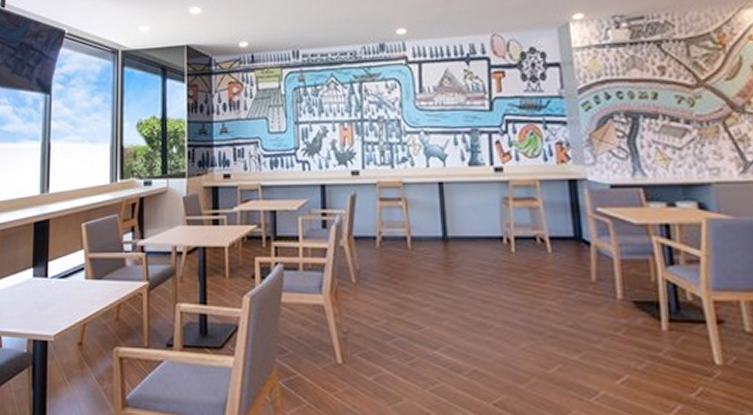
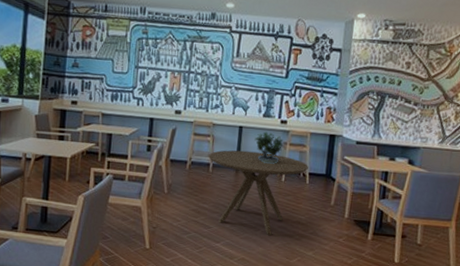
dining table: none [404,214,546,335] -> present [208,150,308,236]
potted plant: none [462,185,504,229] -> present [254,131,284,164]

